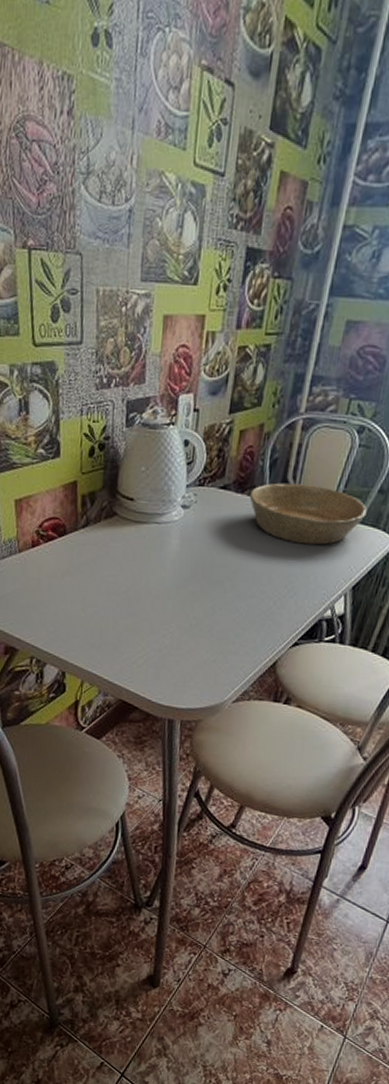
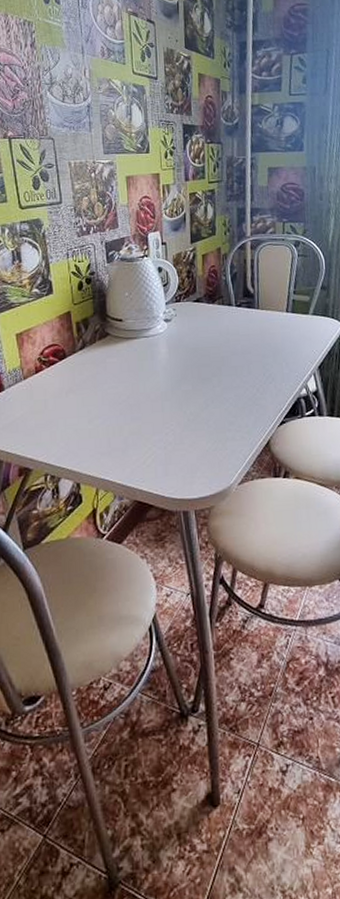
bowl: present [249,482,367,546] -> none [219,289,316,338]

